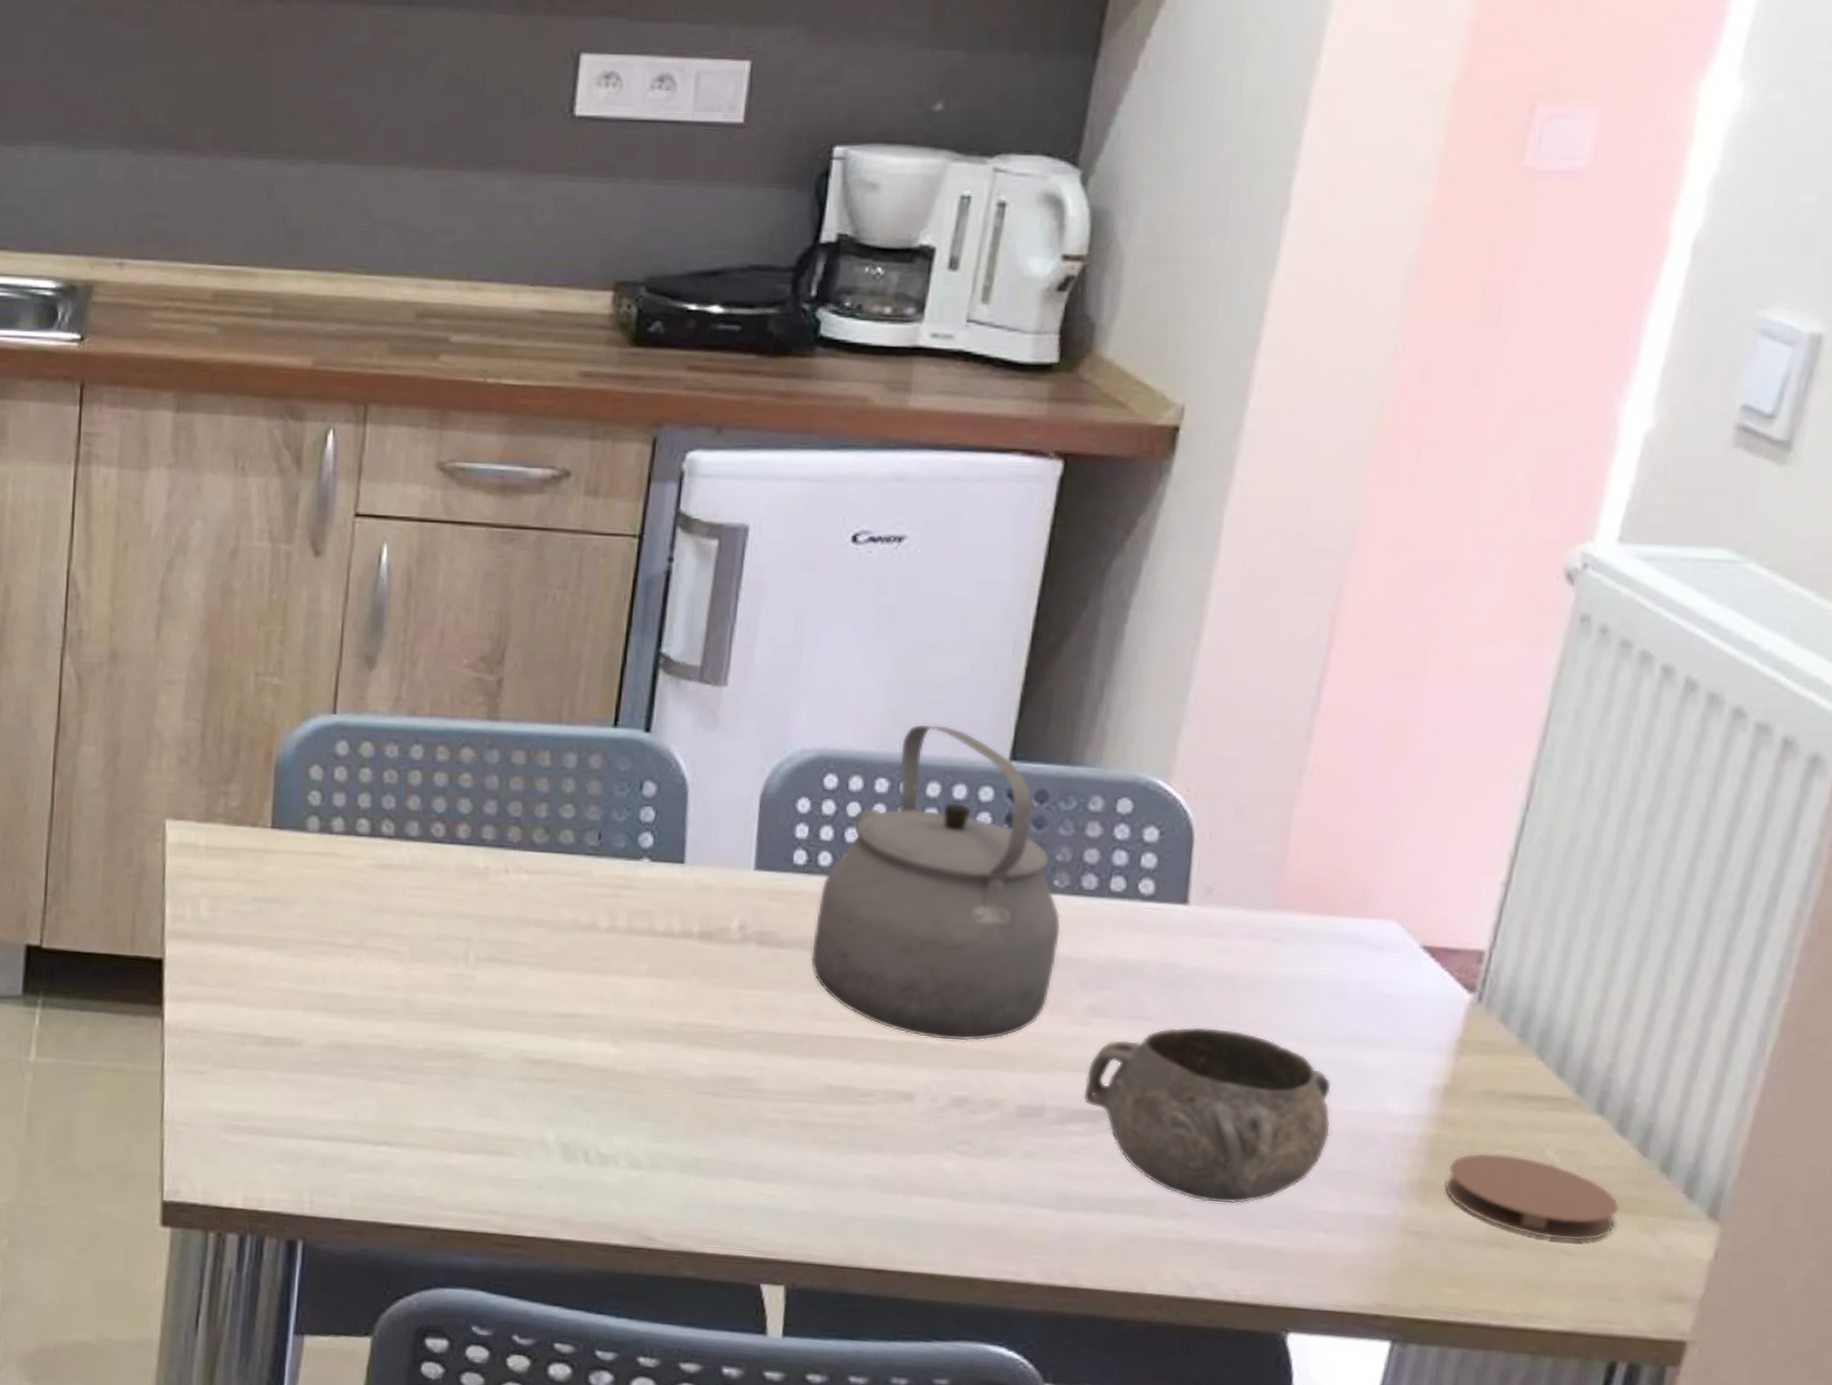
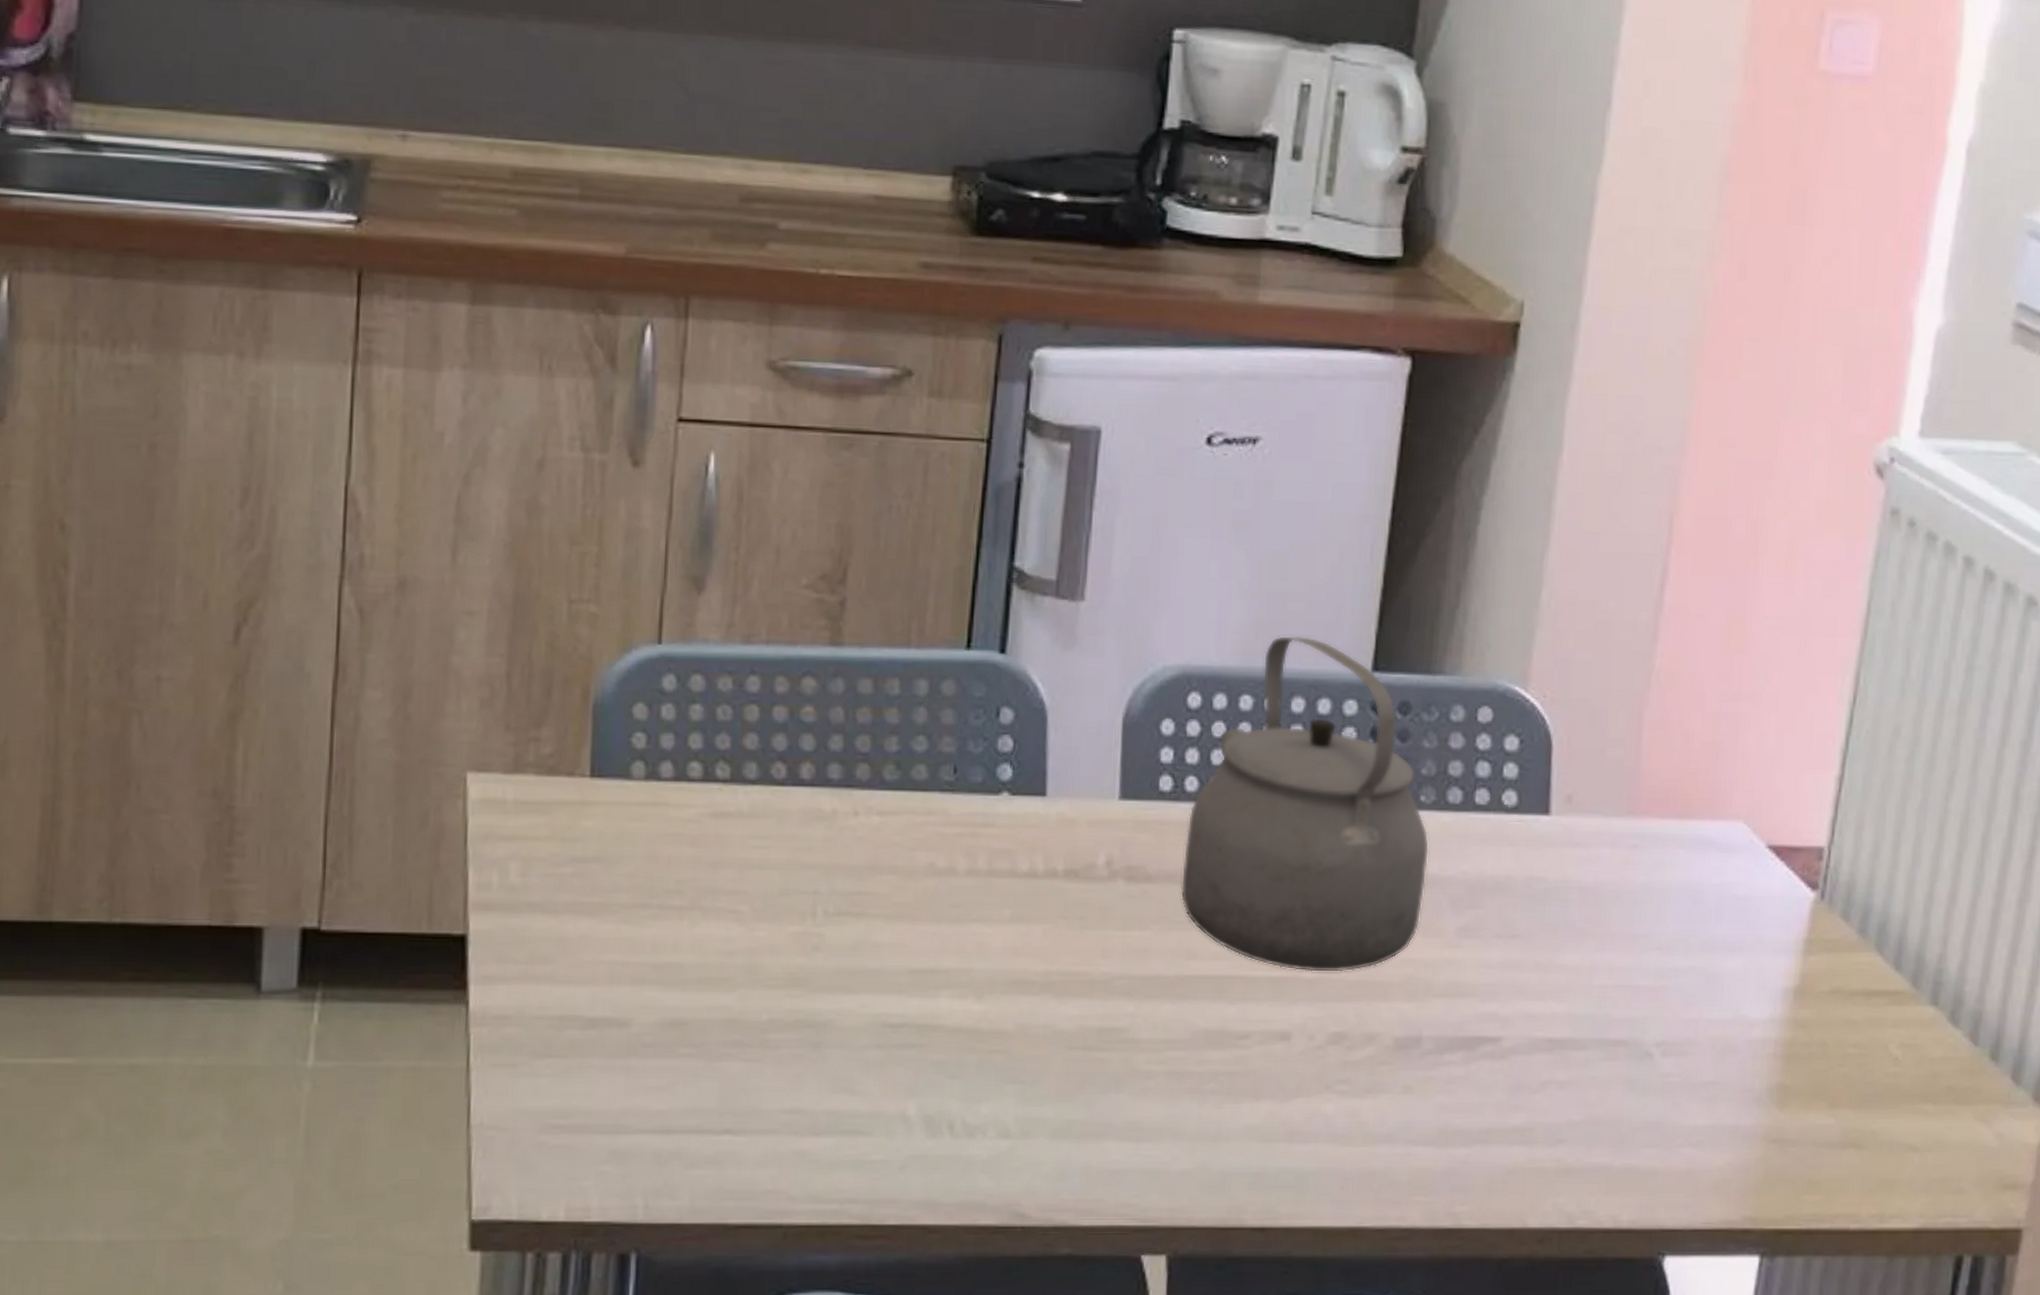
decorative bowl: present [1083,1026,1332,1204] -> none [1458,941,1694,1126]
coaster: present [1443,1152,1620,1242] -> none [1799,1053,1957,1137]

